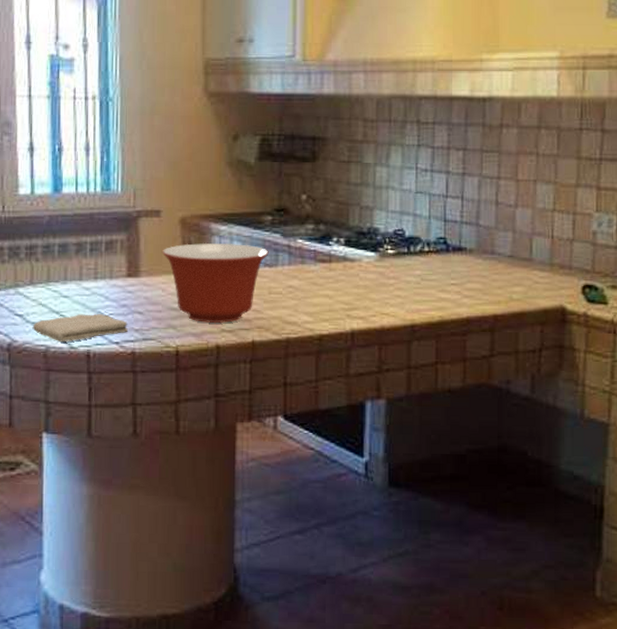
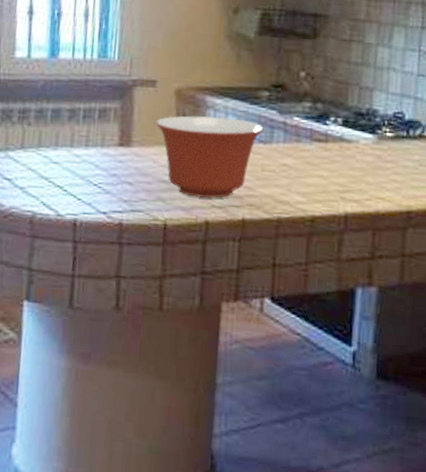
washcloth: present [32,313,128,343] -> none [20,181,117,209]

